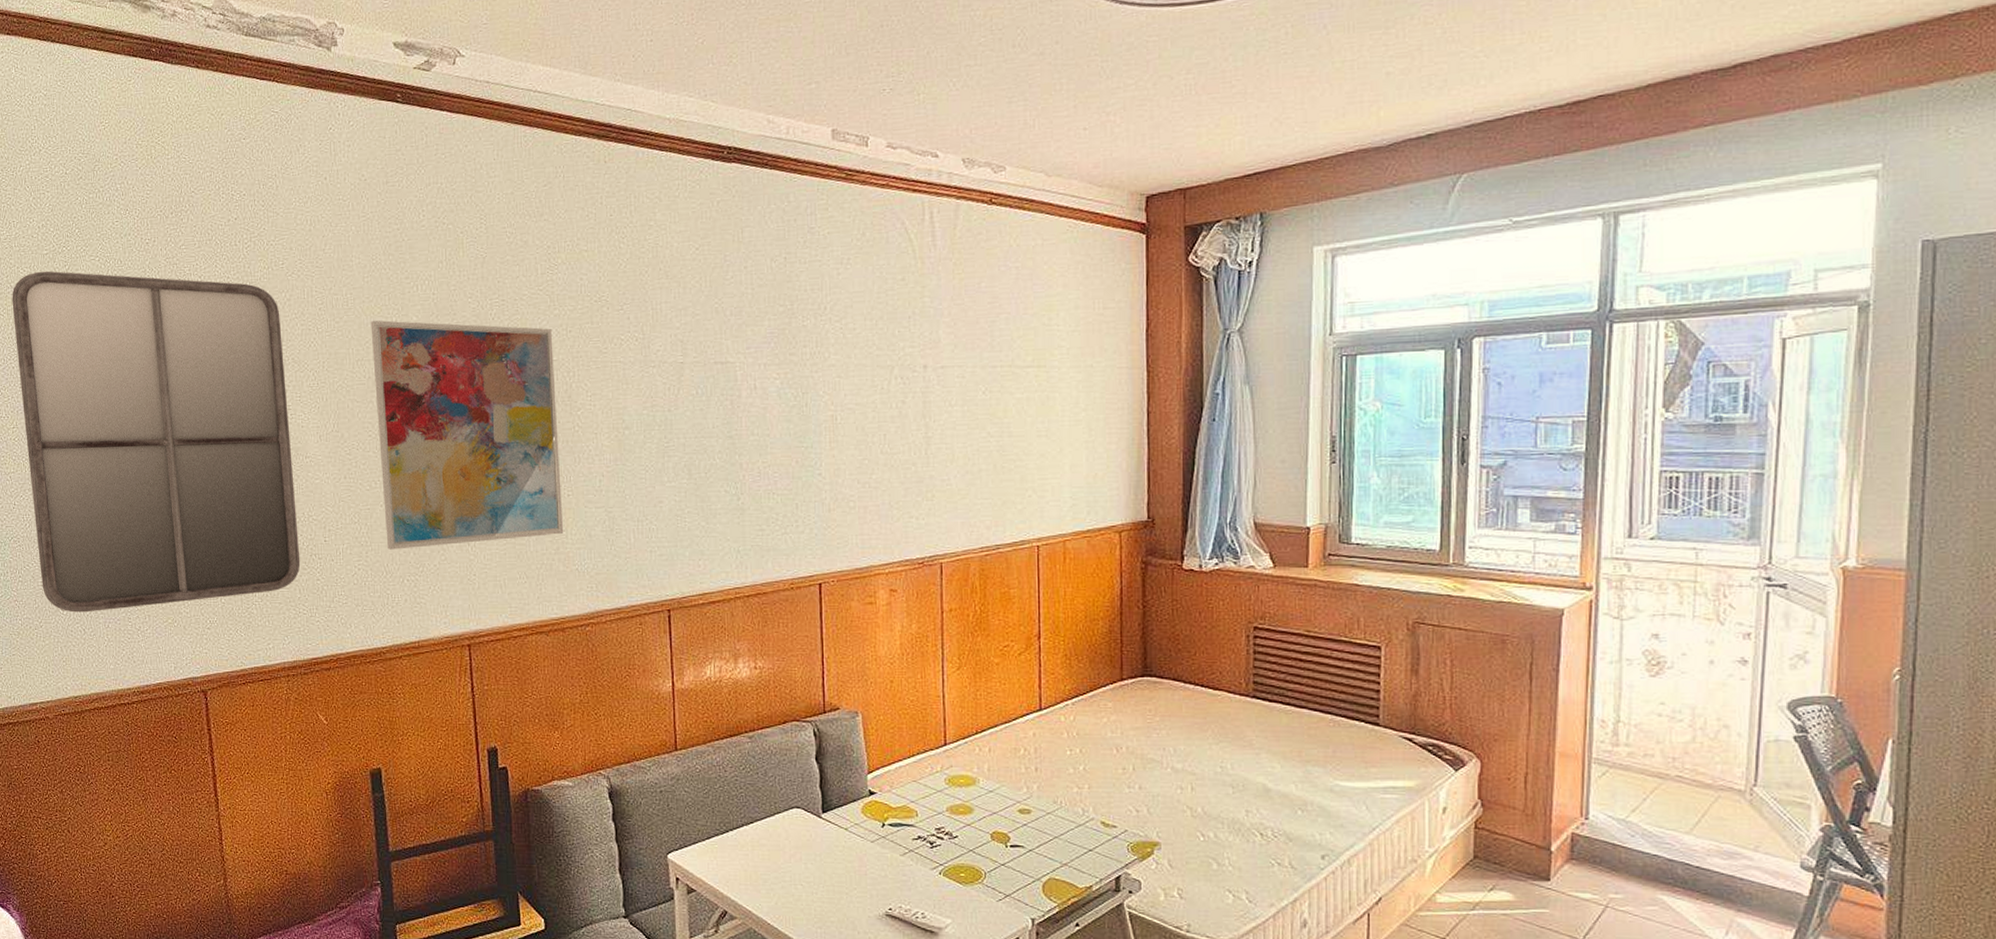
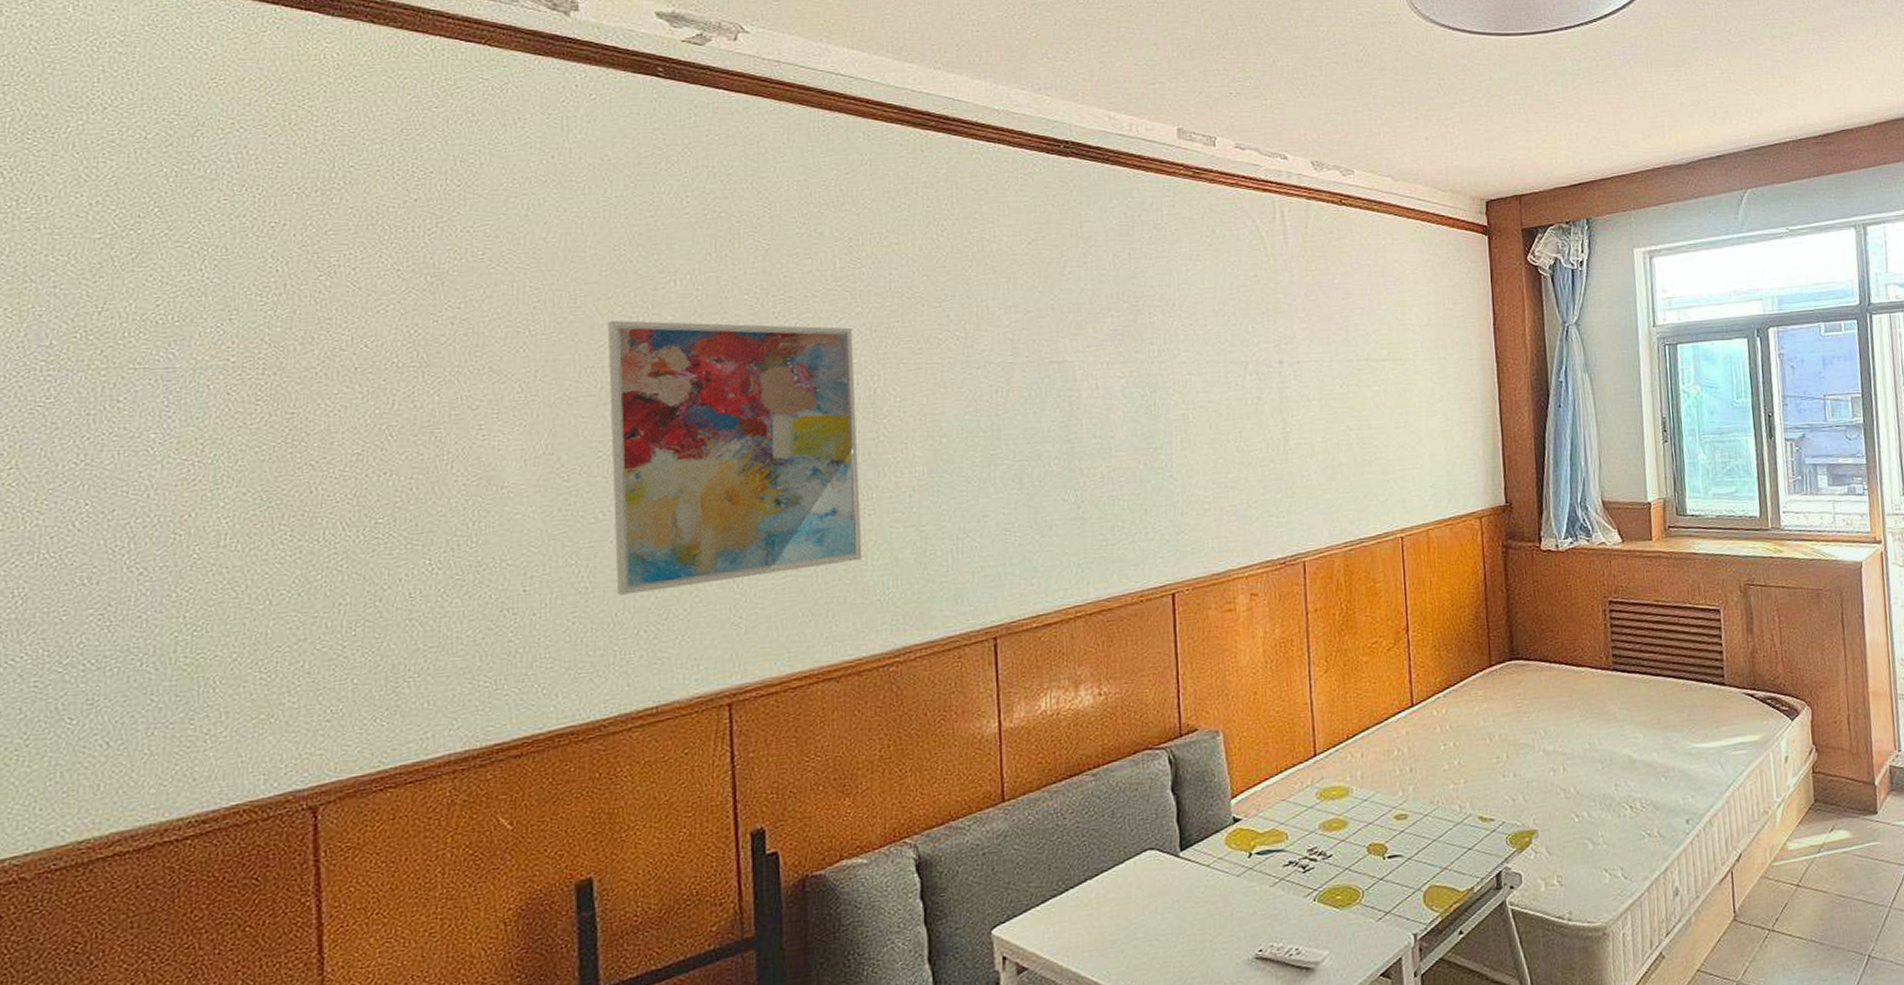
home mirror: present [12,271,301,613] -> none [29,260,485,721]

